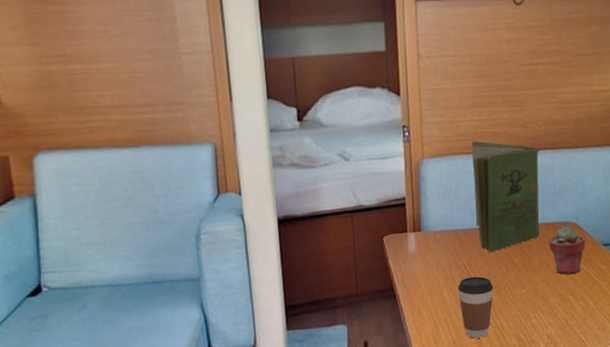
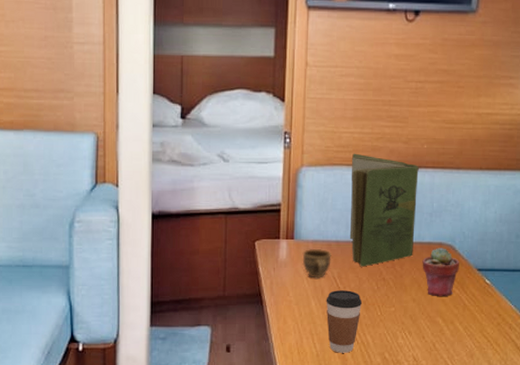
cup: none [431,238,460,268] -> present [302,248,331,278]

